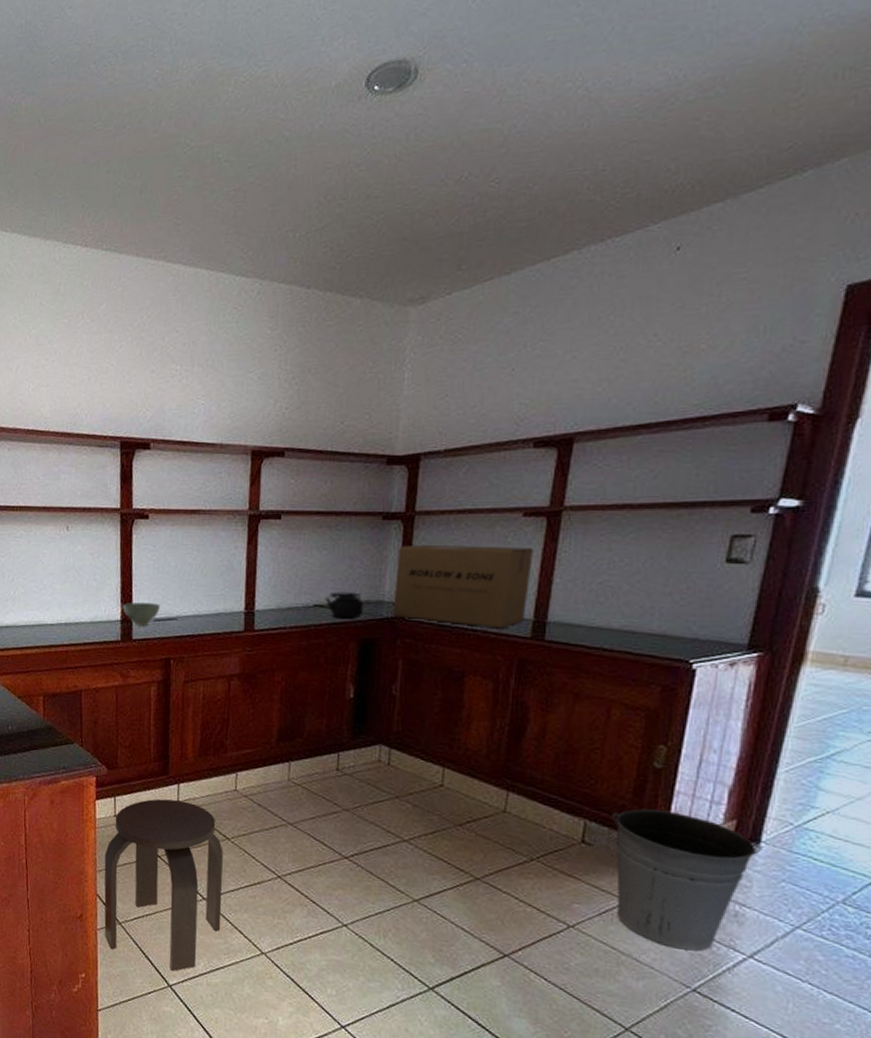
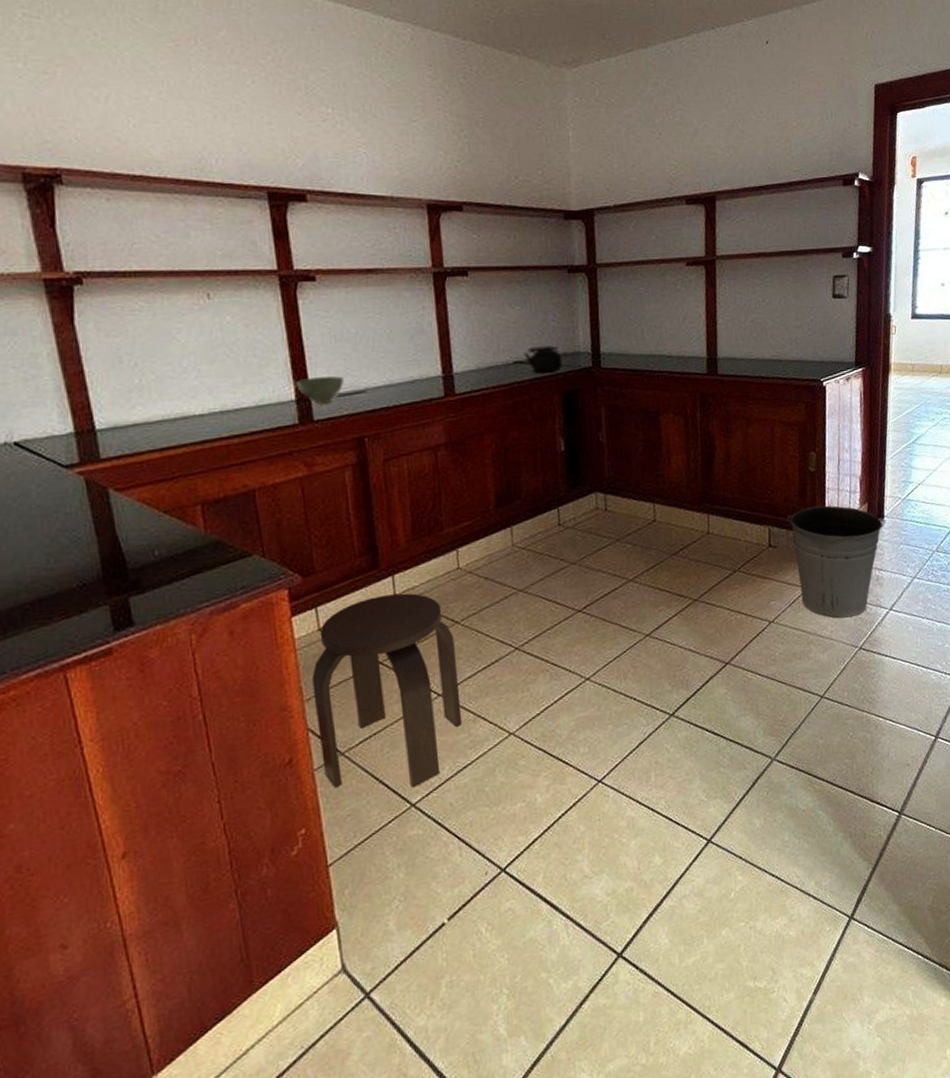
box: present [392,544,533,629] -> none [586,293,700,369]

